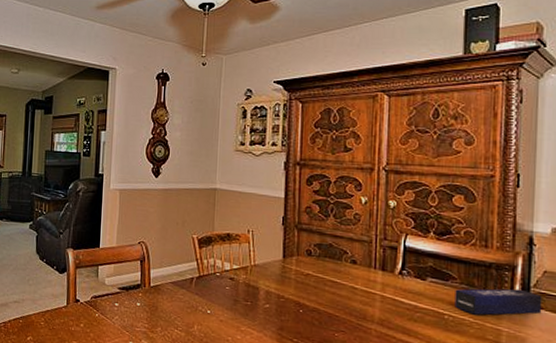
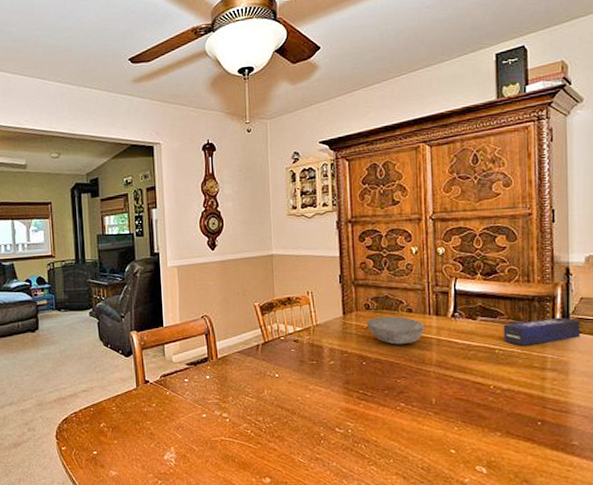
bowl: none [306,265,370,297] -> present [366,316,425,345]

